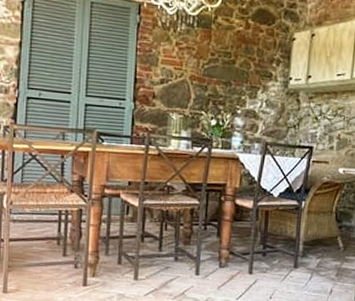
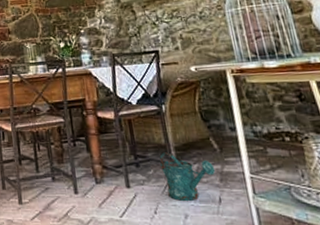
watering can: none [286,245,335,290] -> present [159,152,216,201]

